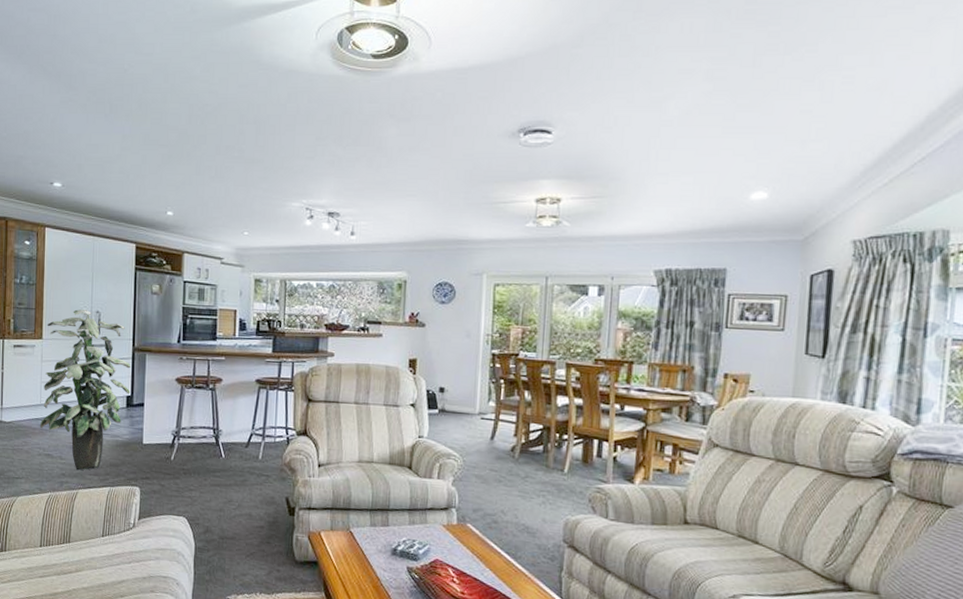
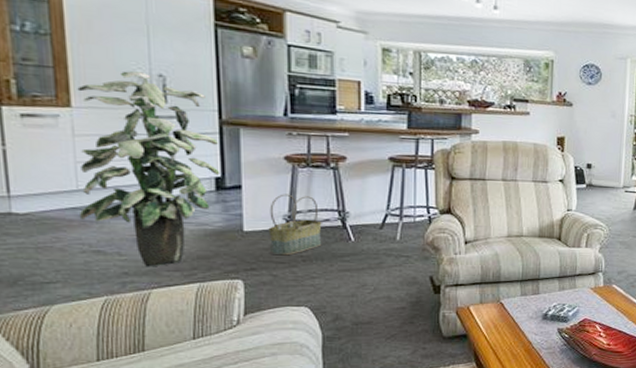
basket: none [160,411,200,468] -> present [268,194,322,256]

